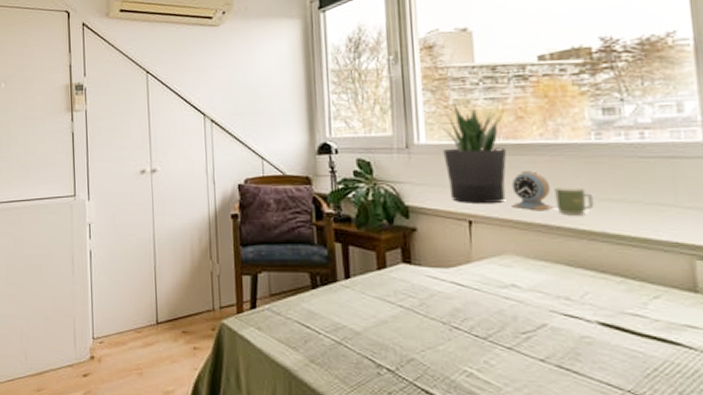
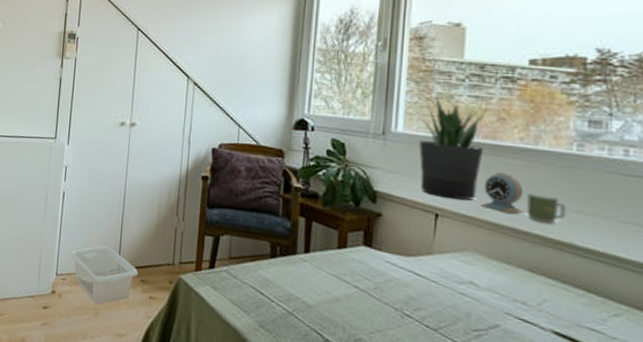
laundry basket: none [105,301,179,363] -> present [70,245,139,305]

